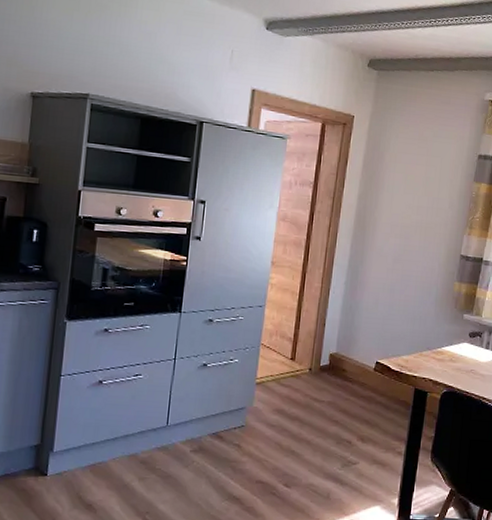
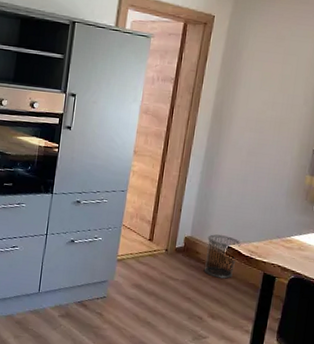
waste bin: none [351,349,390,397] -> present [204,234,241,279]

